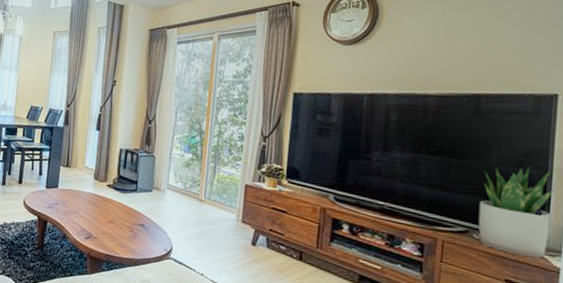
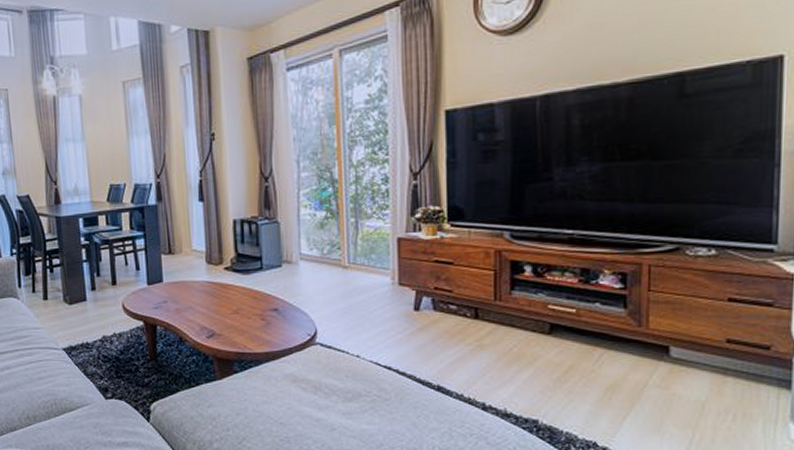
planter: present [478,166,553,259] -> none [691,154,782,268]

